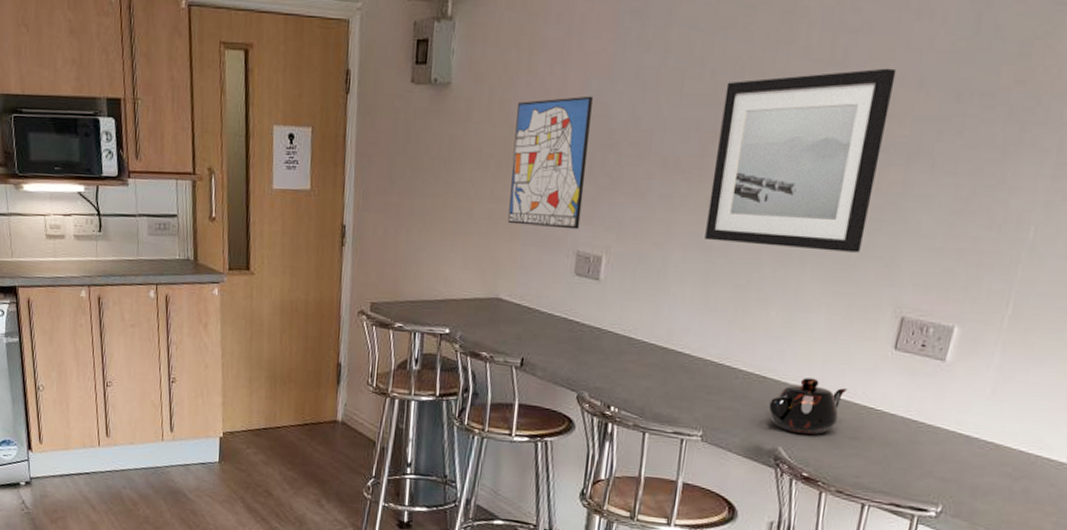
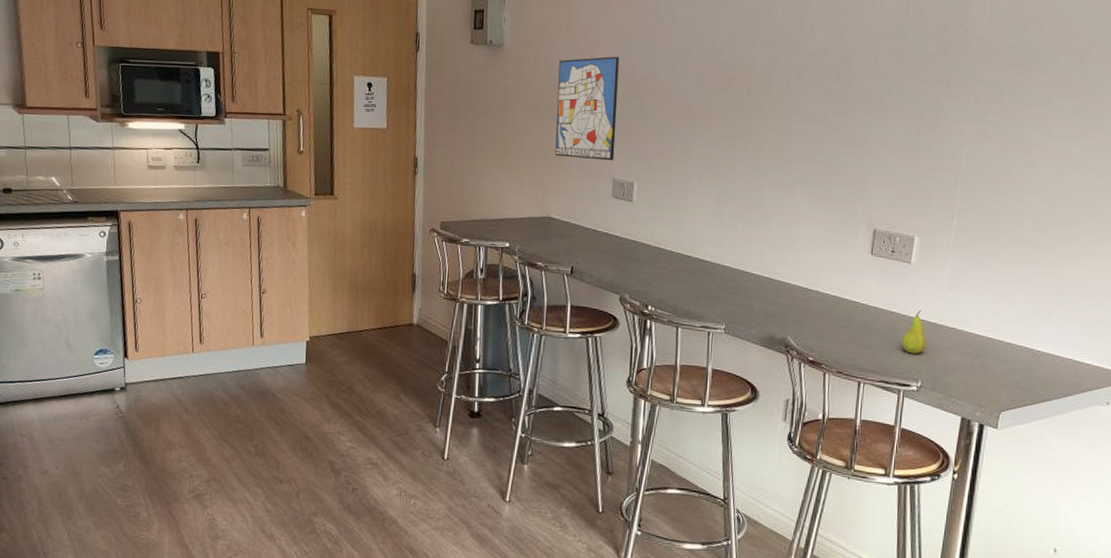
wall art: present [705,68,896,253] -> none [715,39,851,179]
teapot: present [768,378,848,435] -> none [777,279,838,325]
fruit: none [922,418,955,473] -> present [902,309,927,354]

